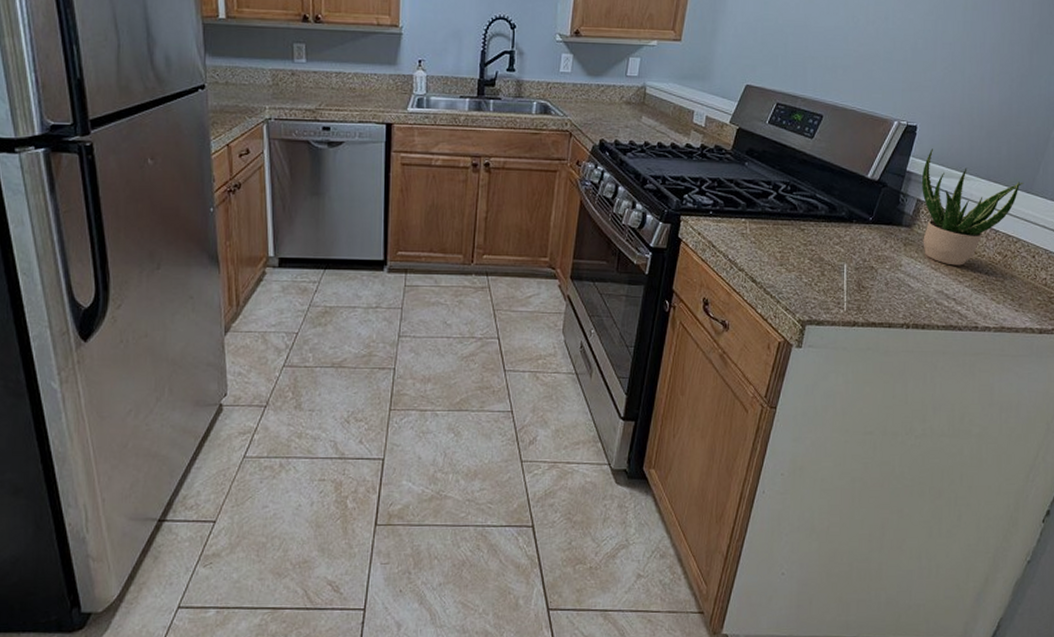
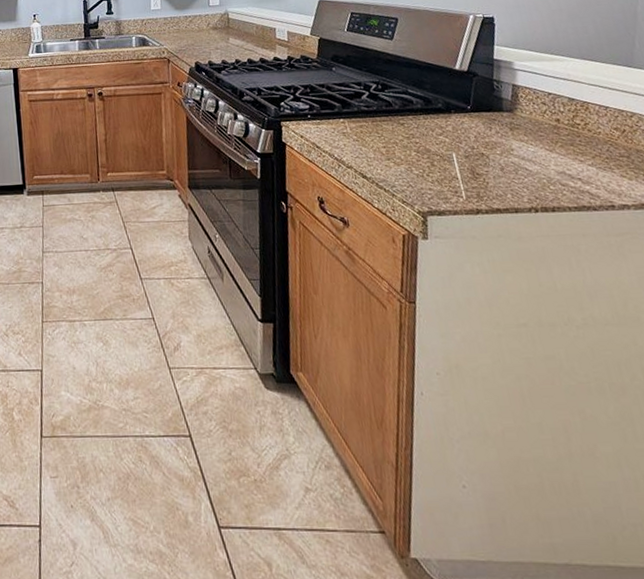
potted plant: present [921,148,1023,266] -> none [510,36,622,145]

